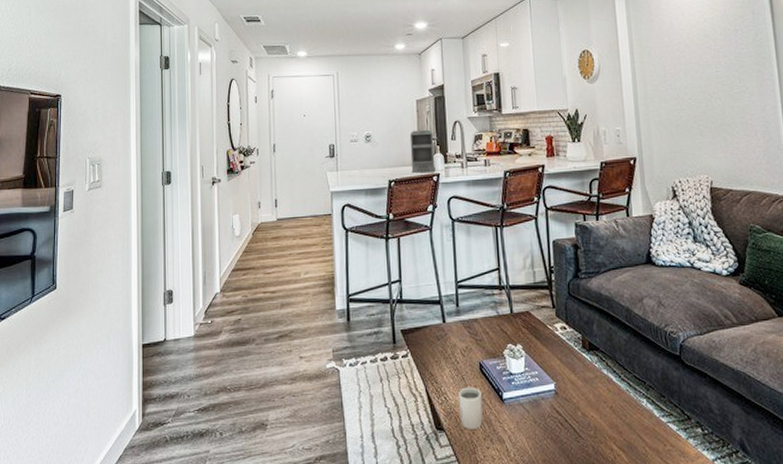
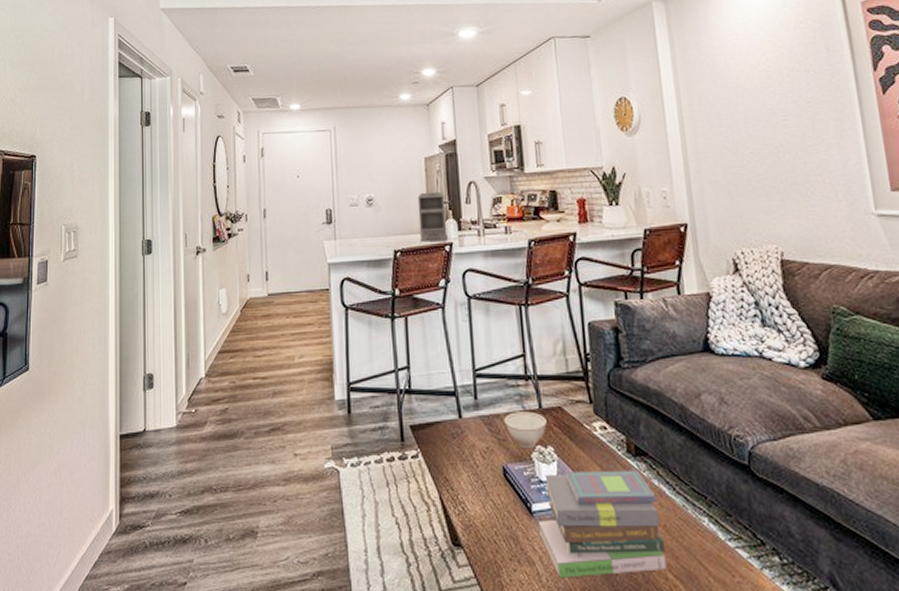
mug: present [458,387,484,430] -> none [478,495,509,547]
bowl: none [481,316,517,347] -> present [504,412,547,449]
books: none [507,362,612,453] -> present [537,470,667,578]

